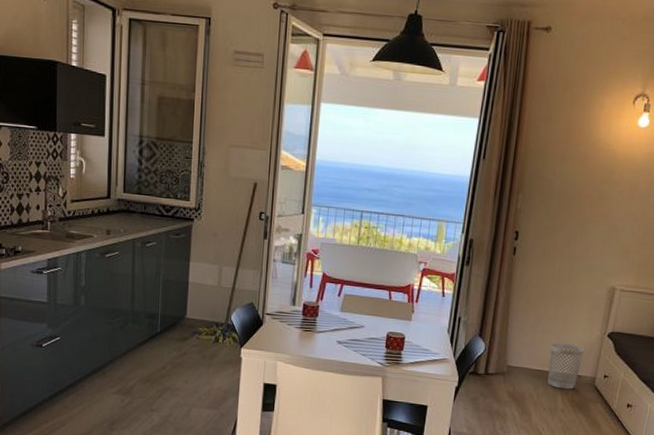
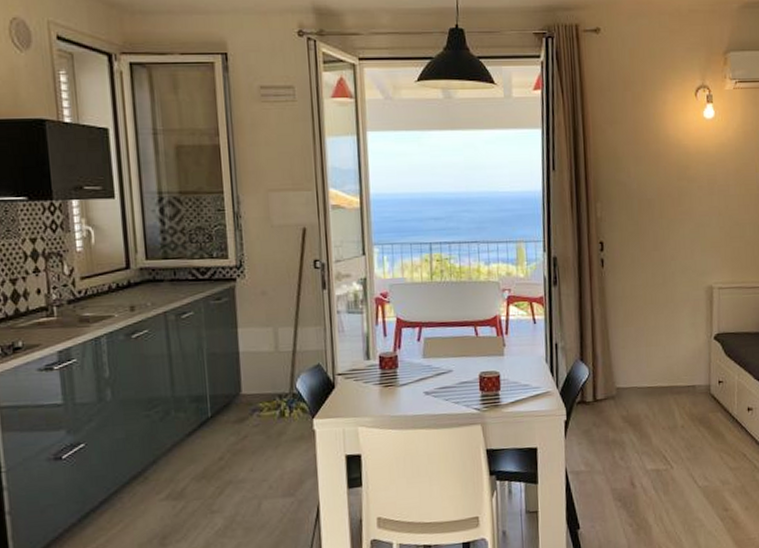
wastebasket: present [547,342,585,390] -> none [657,353,694,404]

